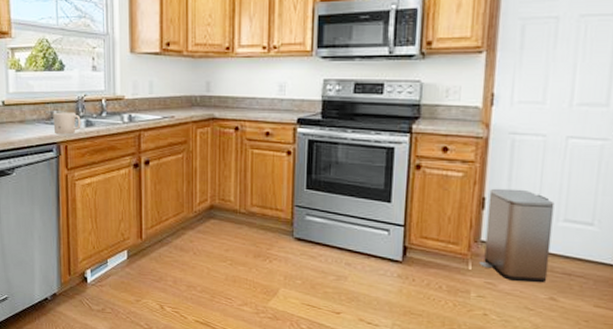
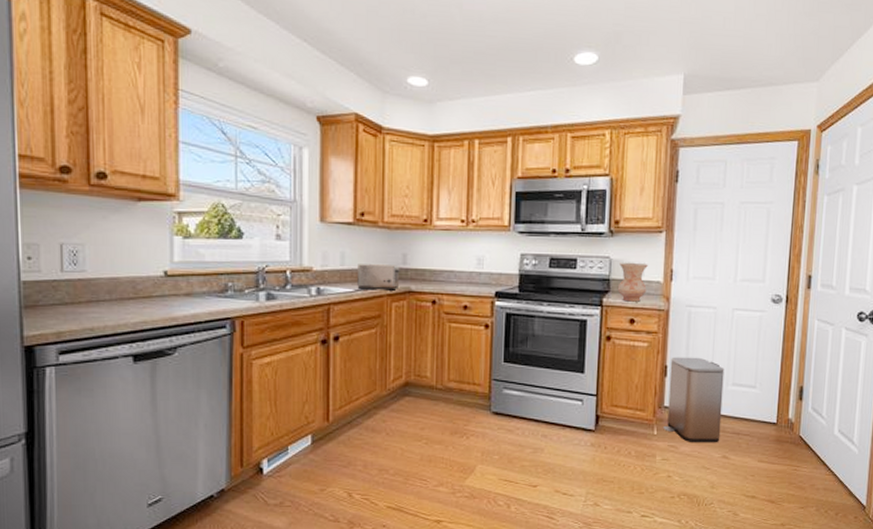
mug: present [53,112,81,135] -> none [227,284,261,309]
toaster: none [165,91,204,118] -> present [357,263,400,291]
ceramic jug: none [428,86,464,129] -> present [617,262,648,302]

